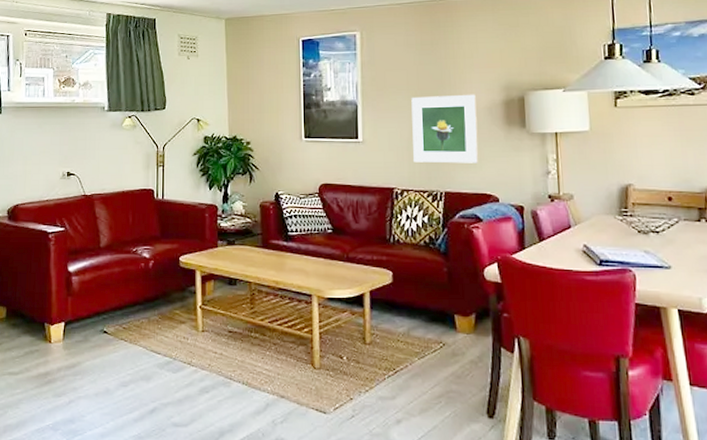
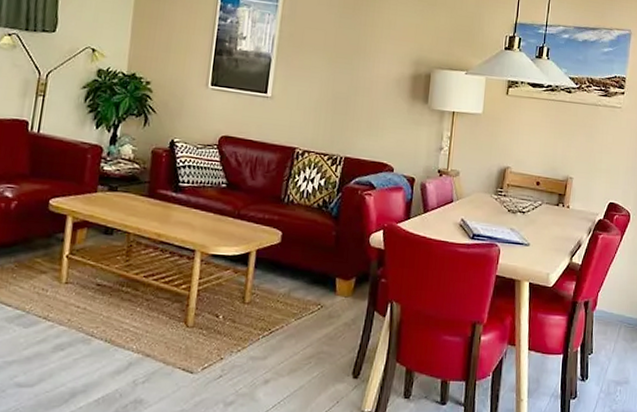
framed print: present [411,94,479,164] -> none [319,59,387,132]

